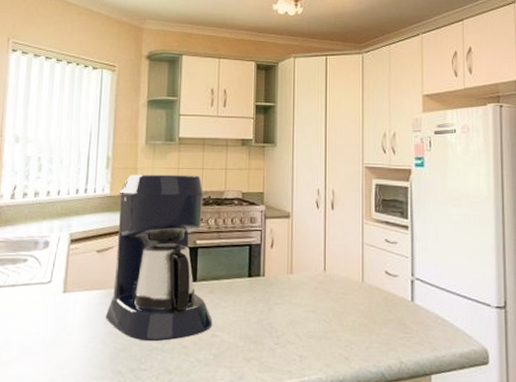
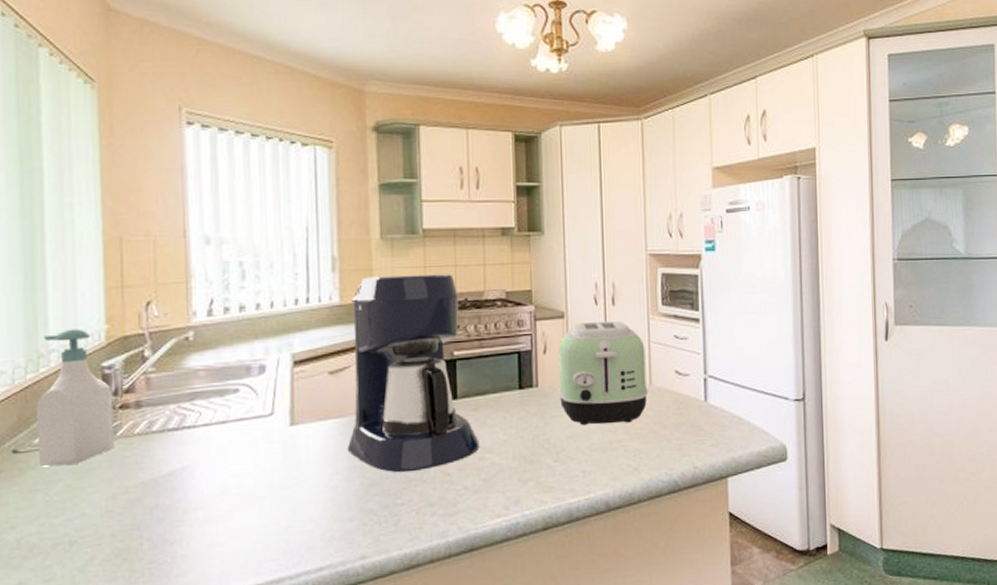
toaster: none [282,222,360,315] -> present [558,321,648,426]

